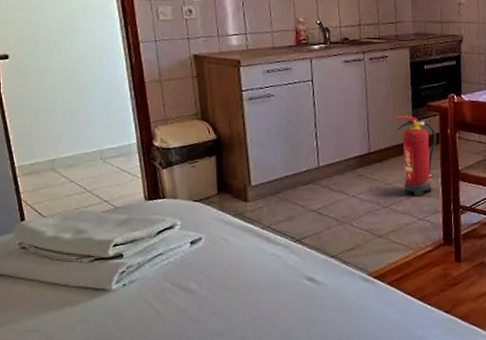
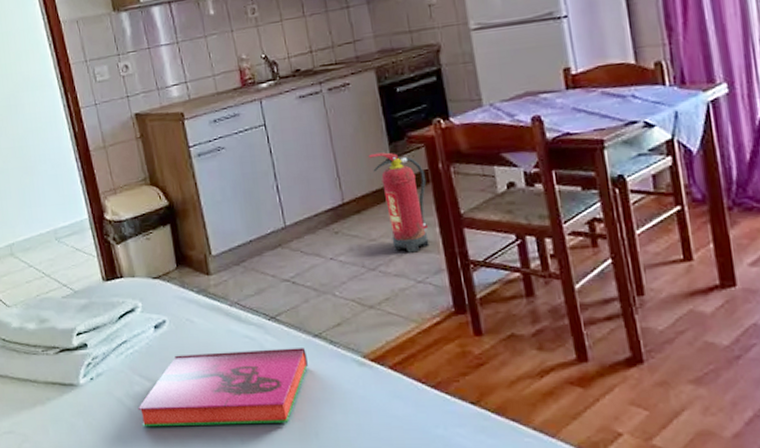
hardback book: none [166,265,323,327] -> present [138,348,308,427]

